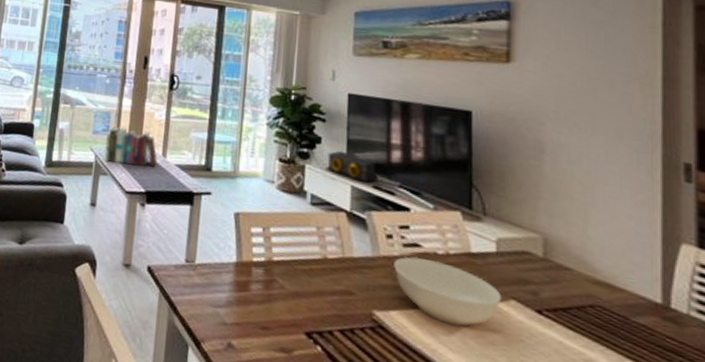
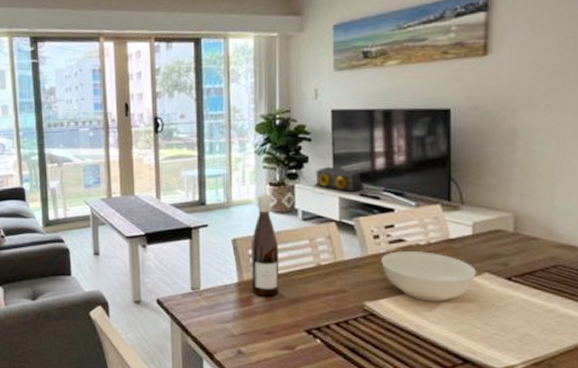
books: present [104,126,157,167] -> none [99,176,152,212]
bottle: none [249,168,284,286] -> present [250,193,280,296]

